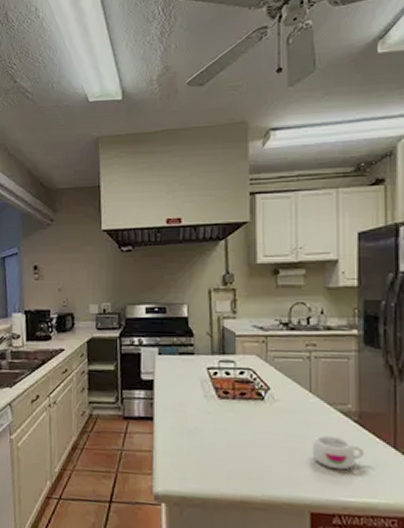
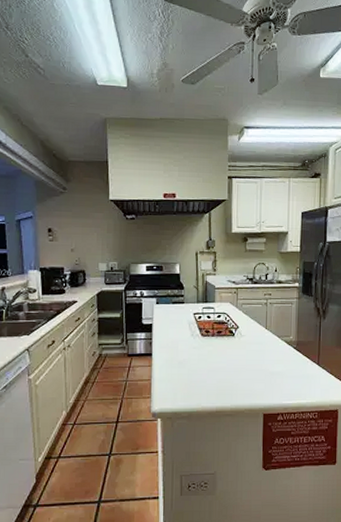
mug: present [312,434,364,470] -> none [266,358,299,383]

